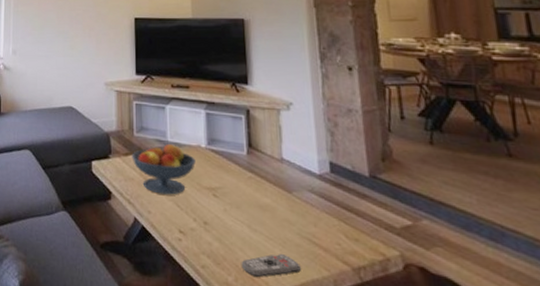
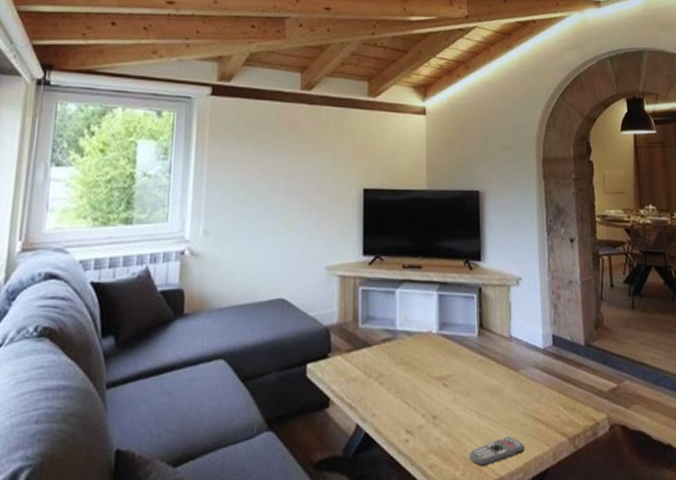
fruit bowl: present [131,143,196,195] -> none [355,332,426,392]

